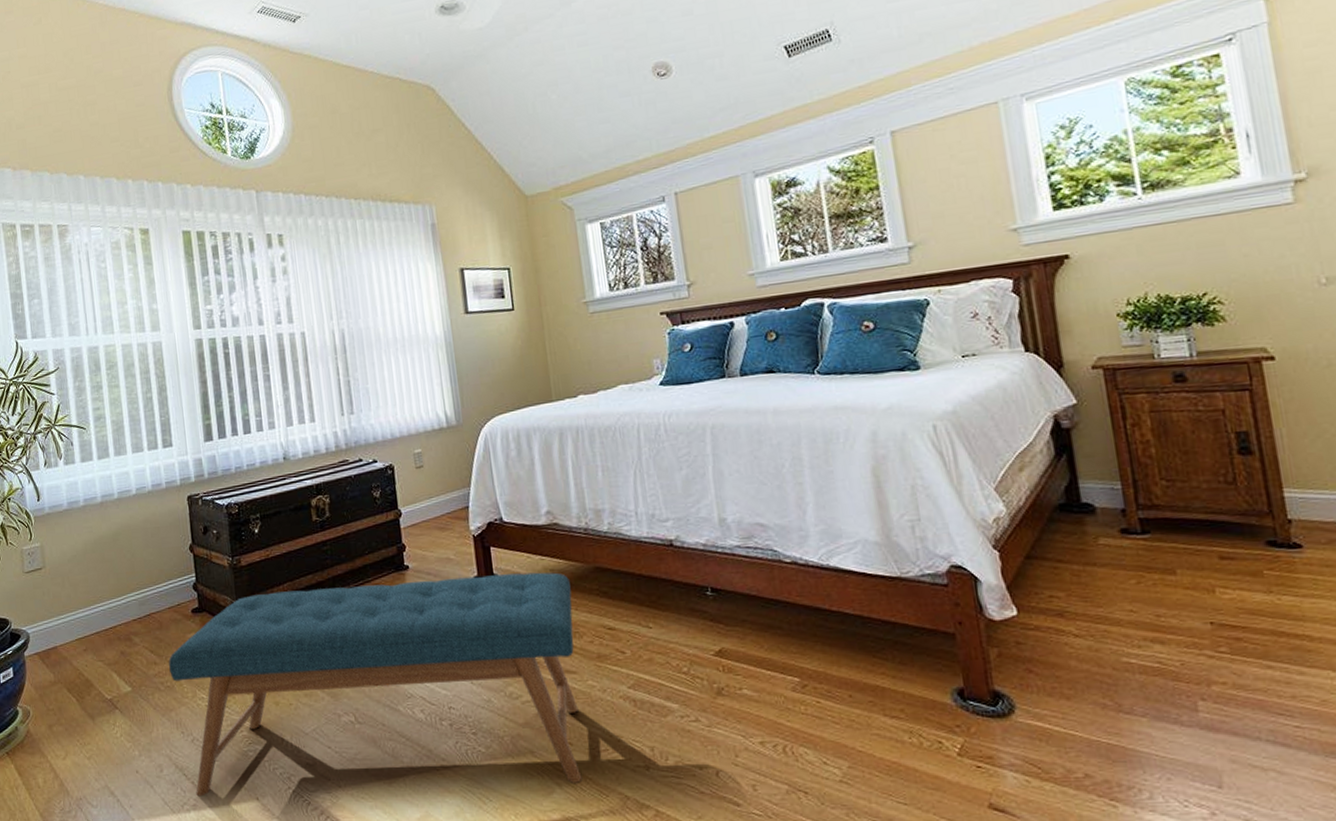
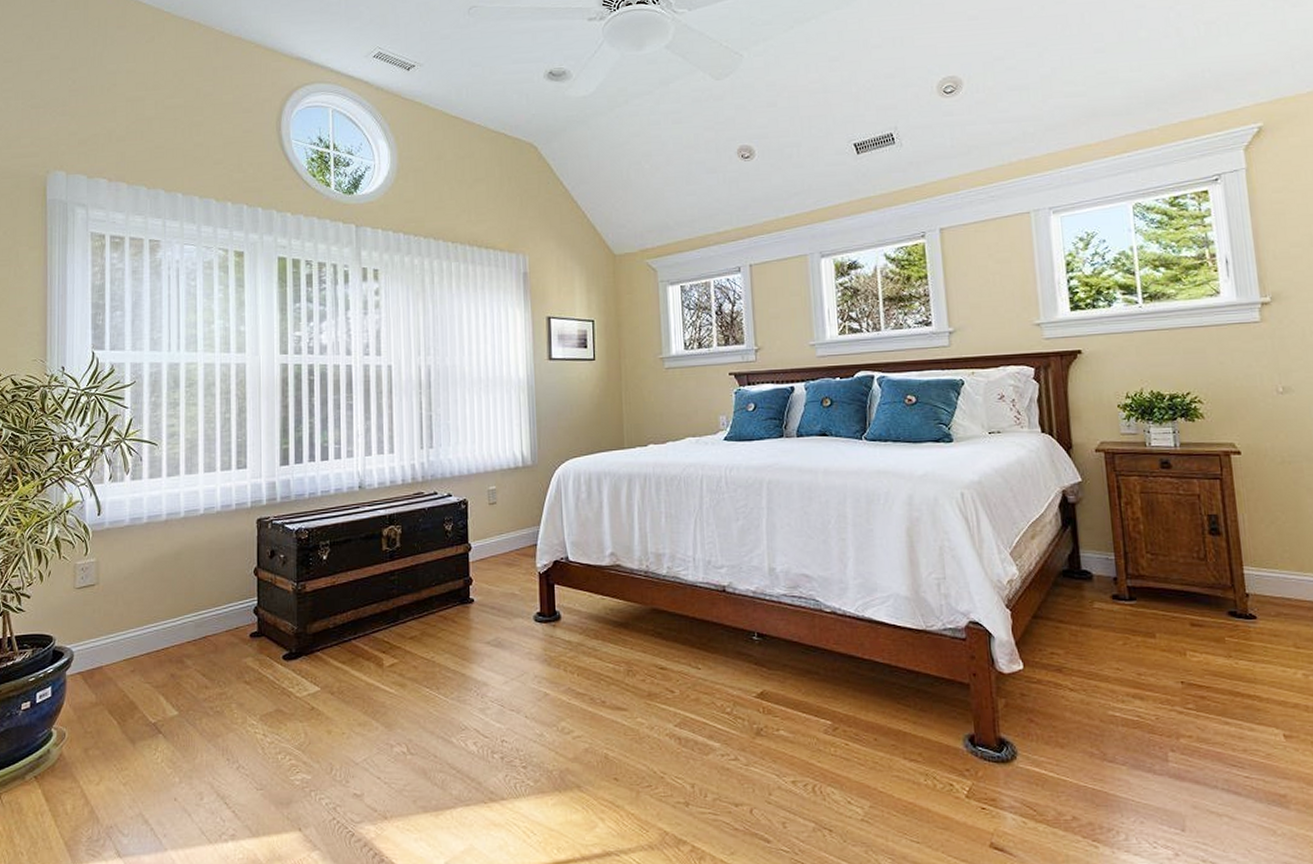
bench: present [168,572,583,797] -> none [221,611,628,826]

